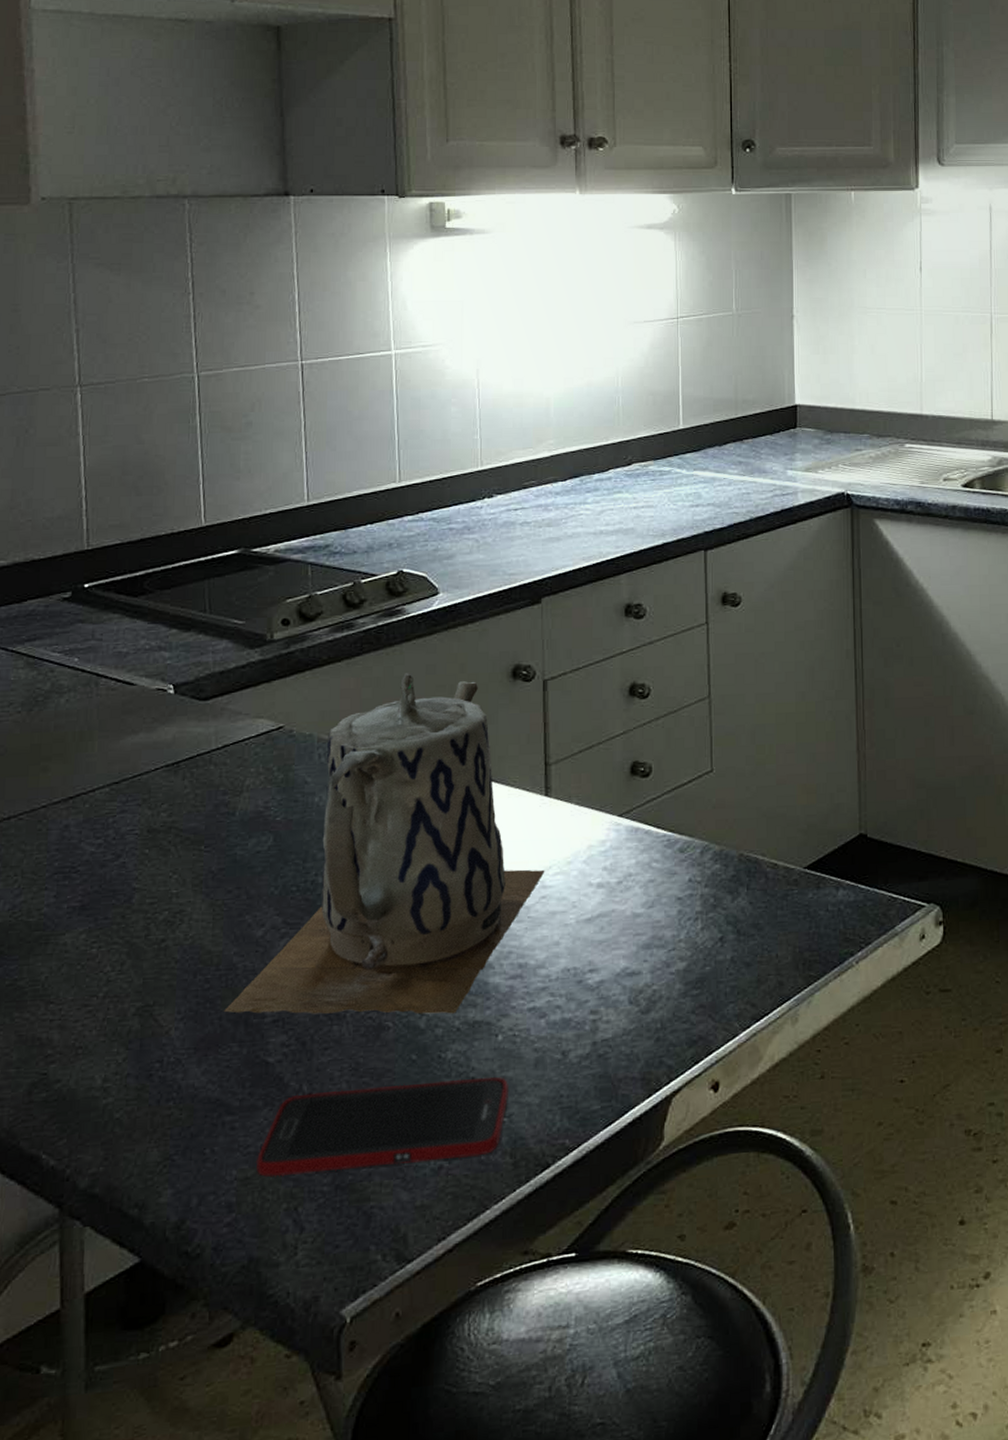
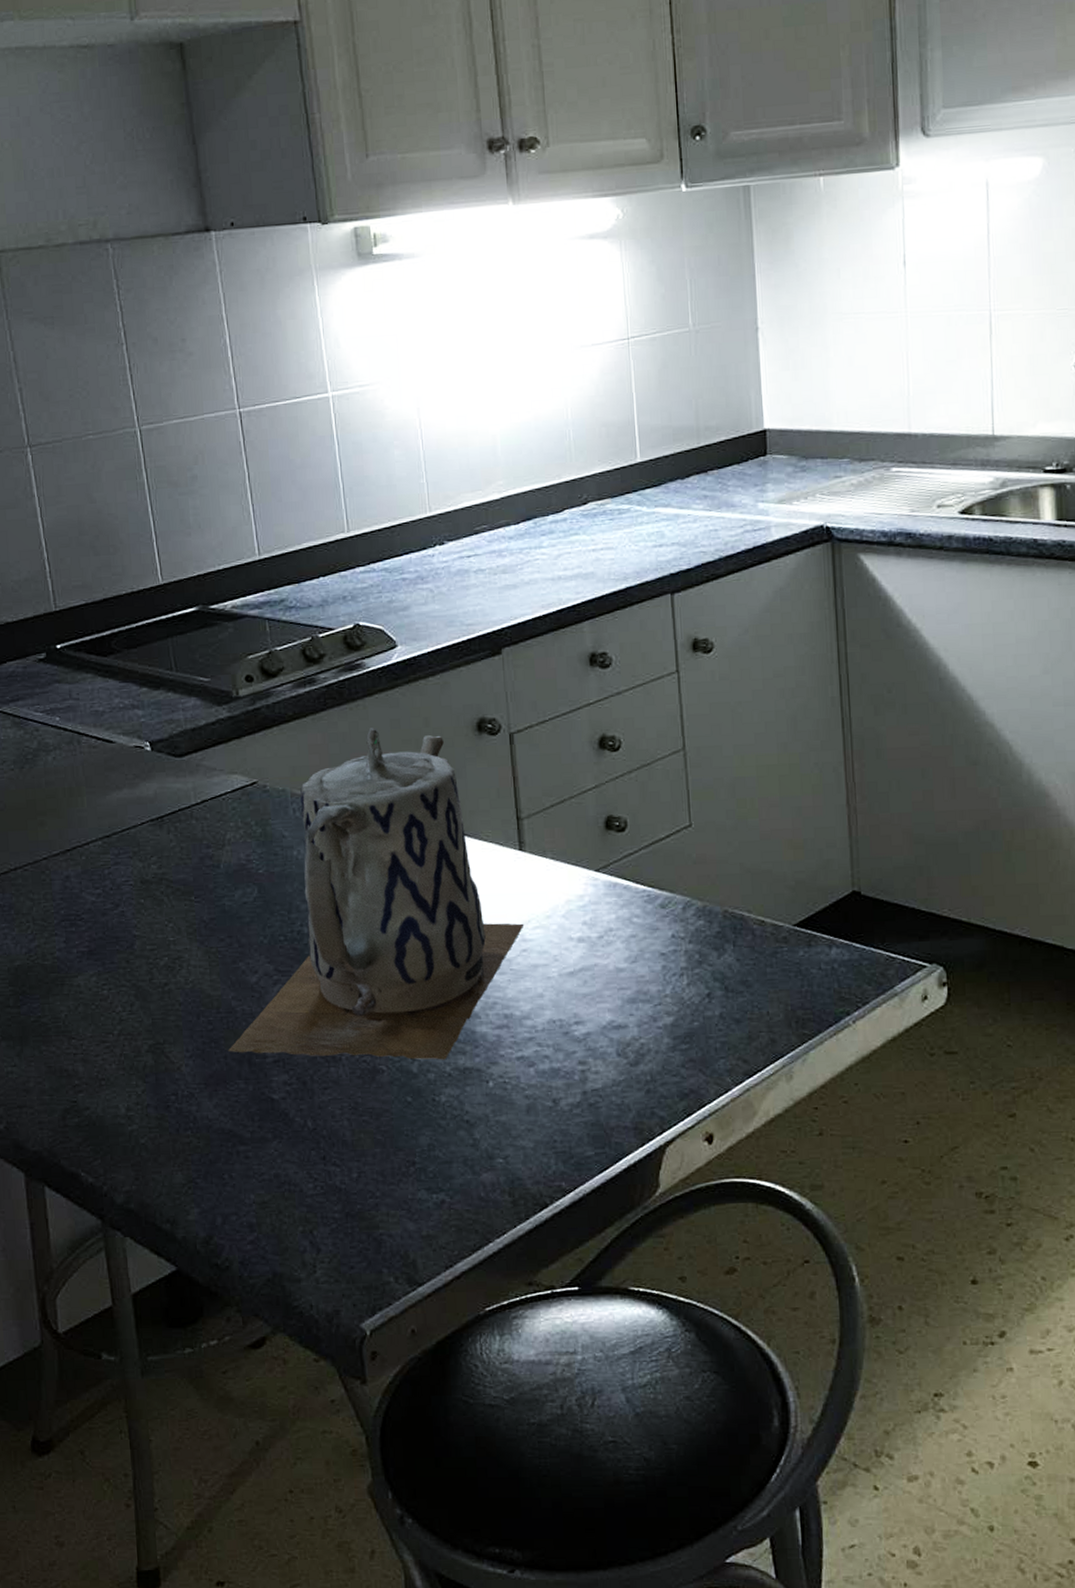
cell phone: present [256,1077,508,1177] -> none [271,1121,503,1203]

